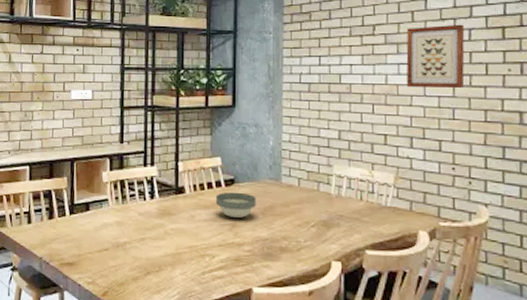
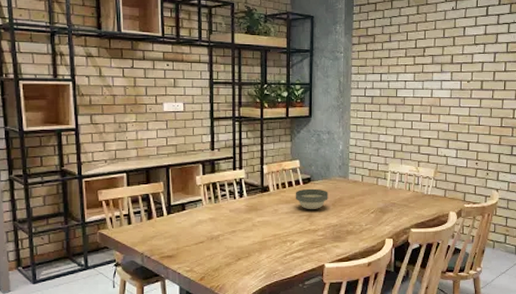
wall art: present [406,24,465,88] -> none [446,48,491,100]

